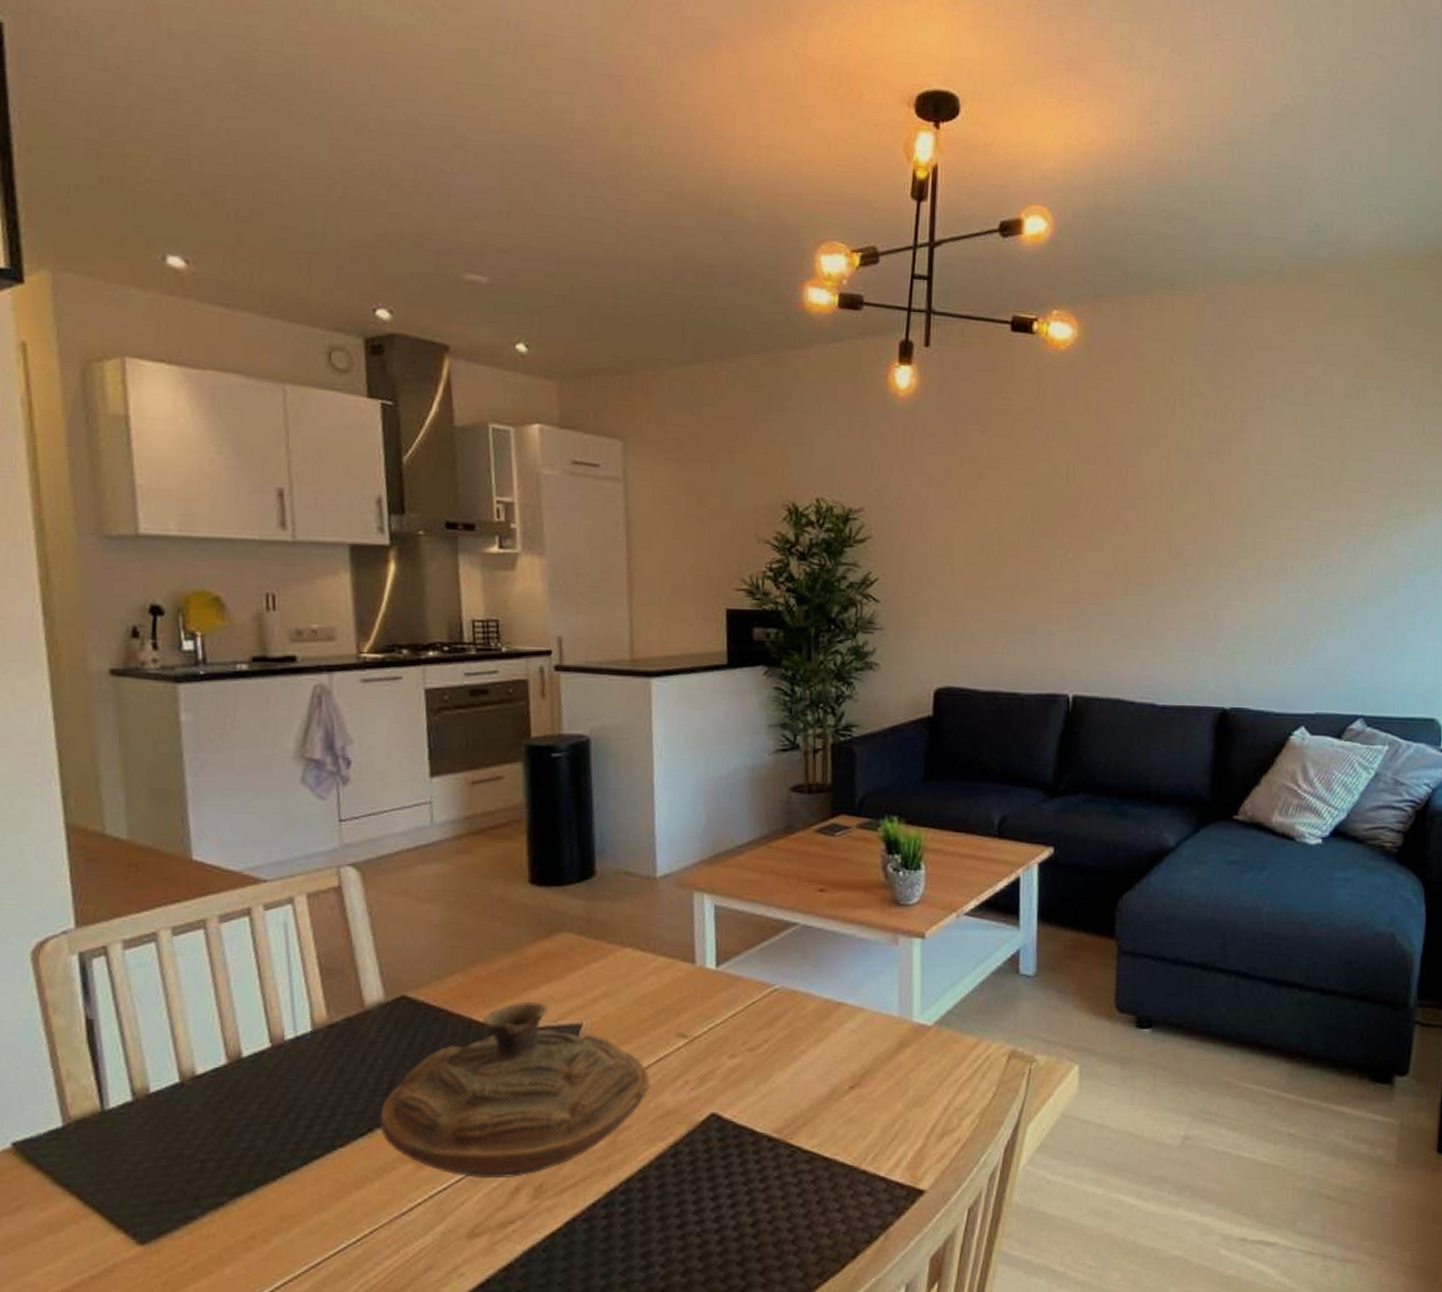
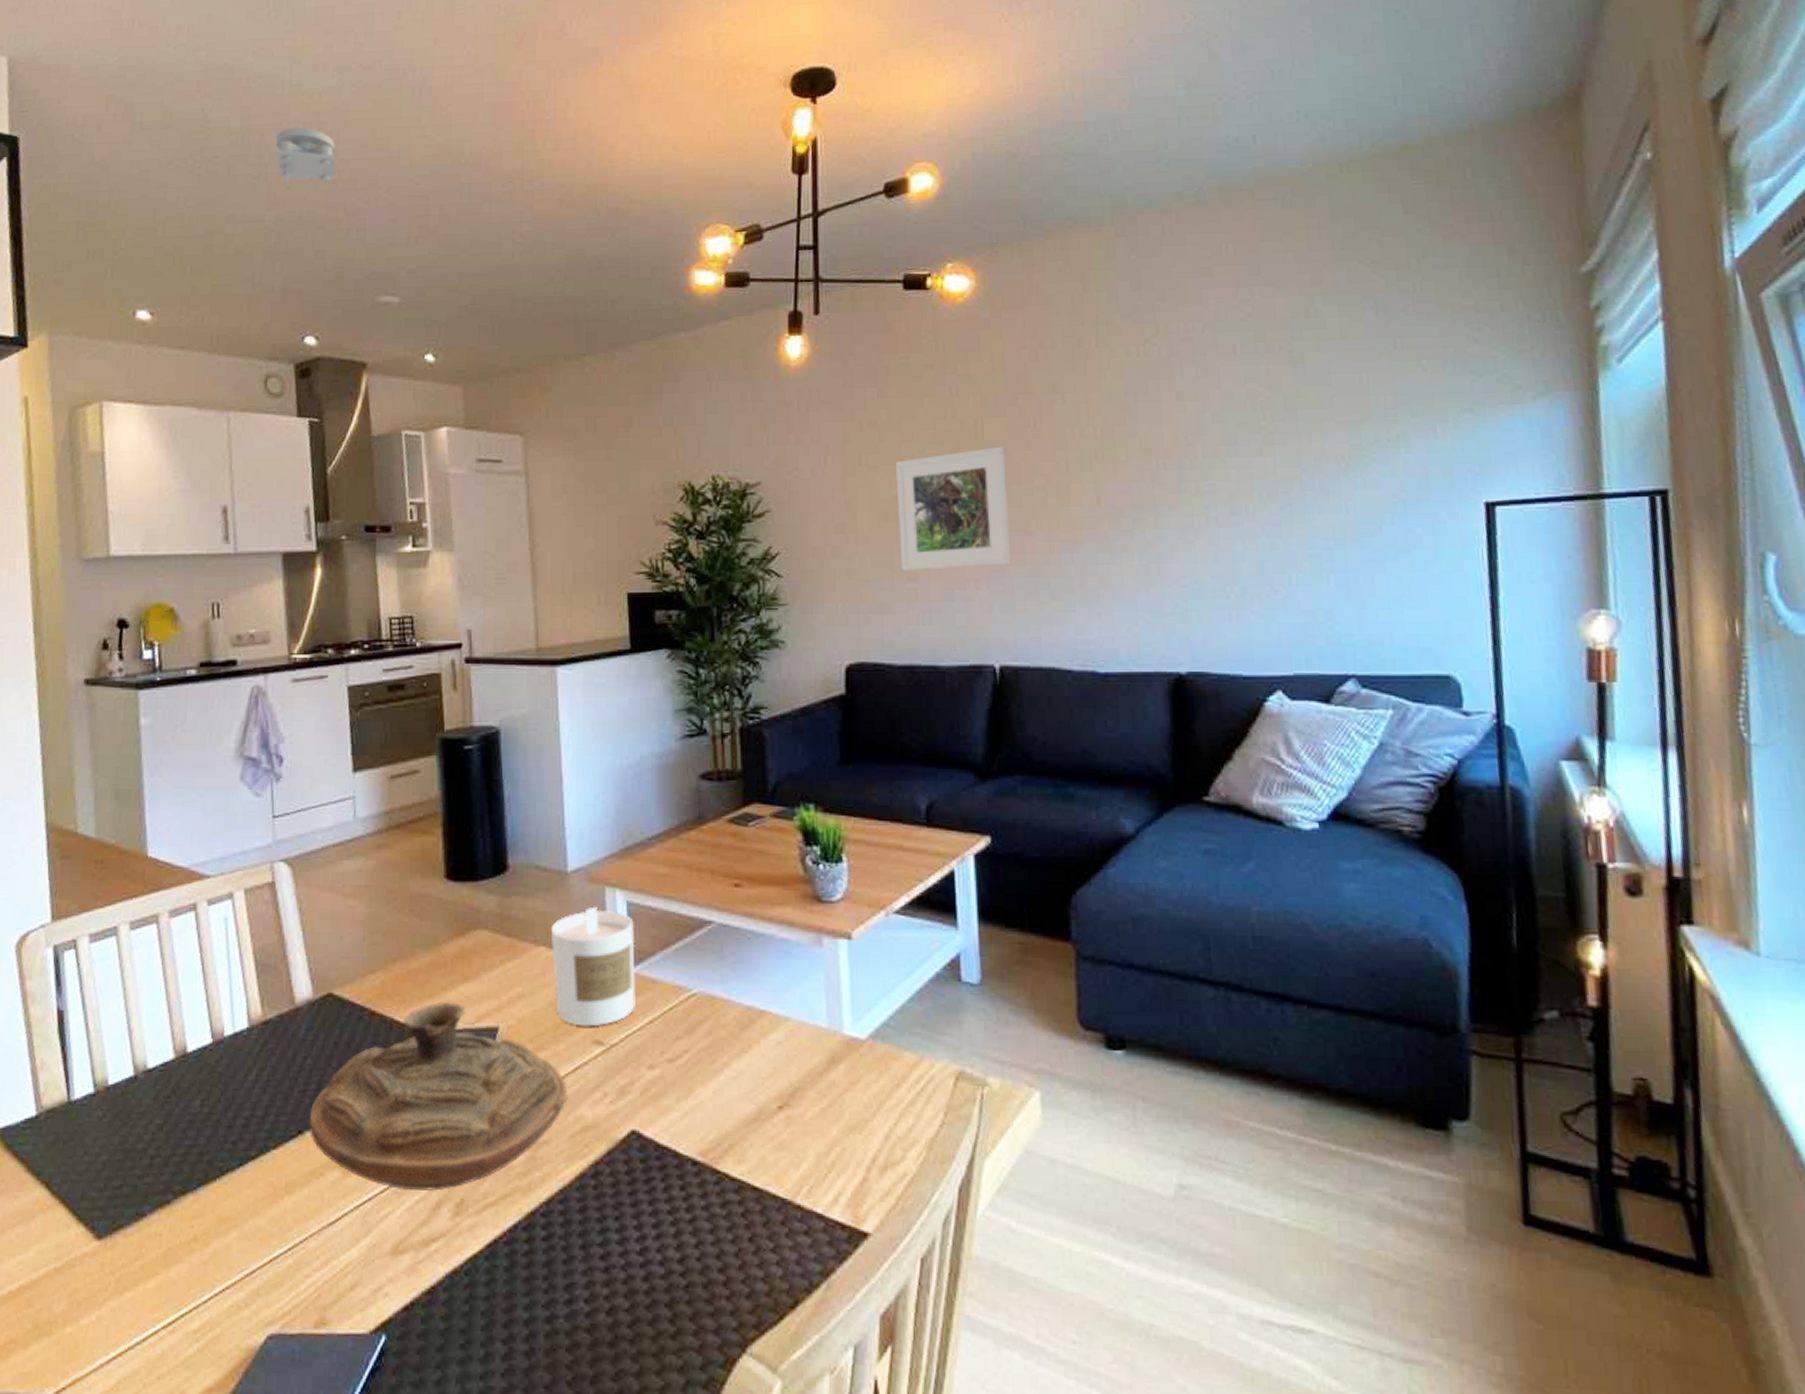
smoke detector: none [341,65,414,136] -> present [275,127,335,188]
candle: none [637,910,722,1021] -> present [550,906,635,1027]
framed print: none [991,492,1093,604] -> present [895,446,1012,571]

